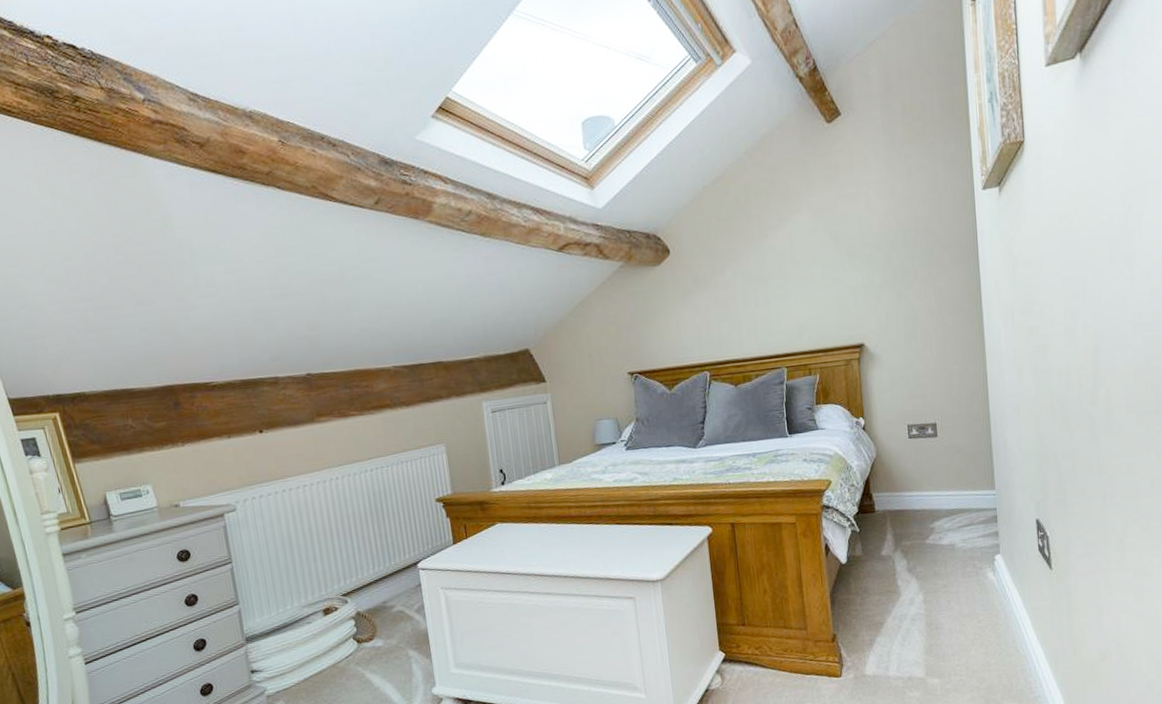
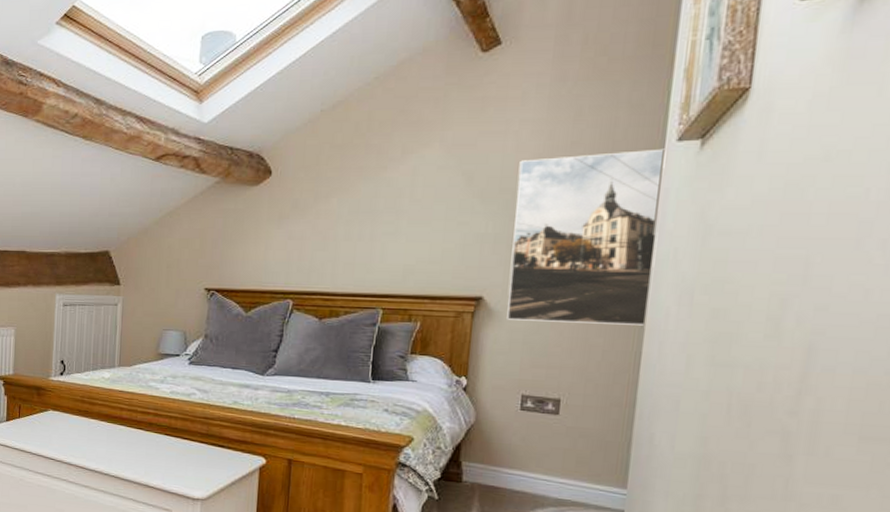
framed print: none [872,197,984,361] -> present [507,148,667,326]

